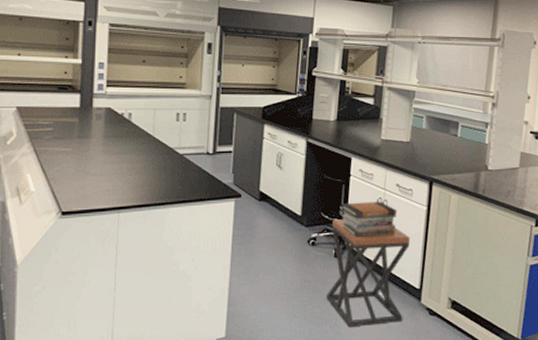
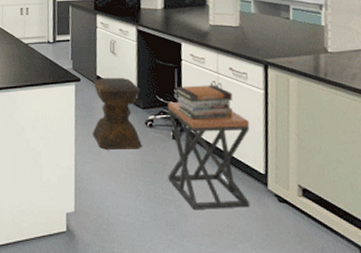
stool: none [250,193,305,271] -> present [92,77,142,150]

